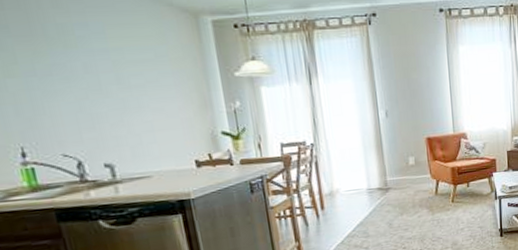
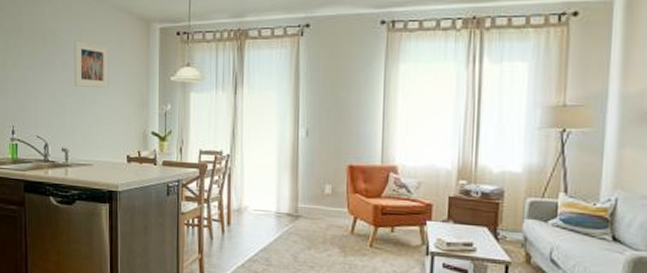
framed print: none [95,38,157,92] -> present [74,40,109,89]

